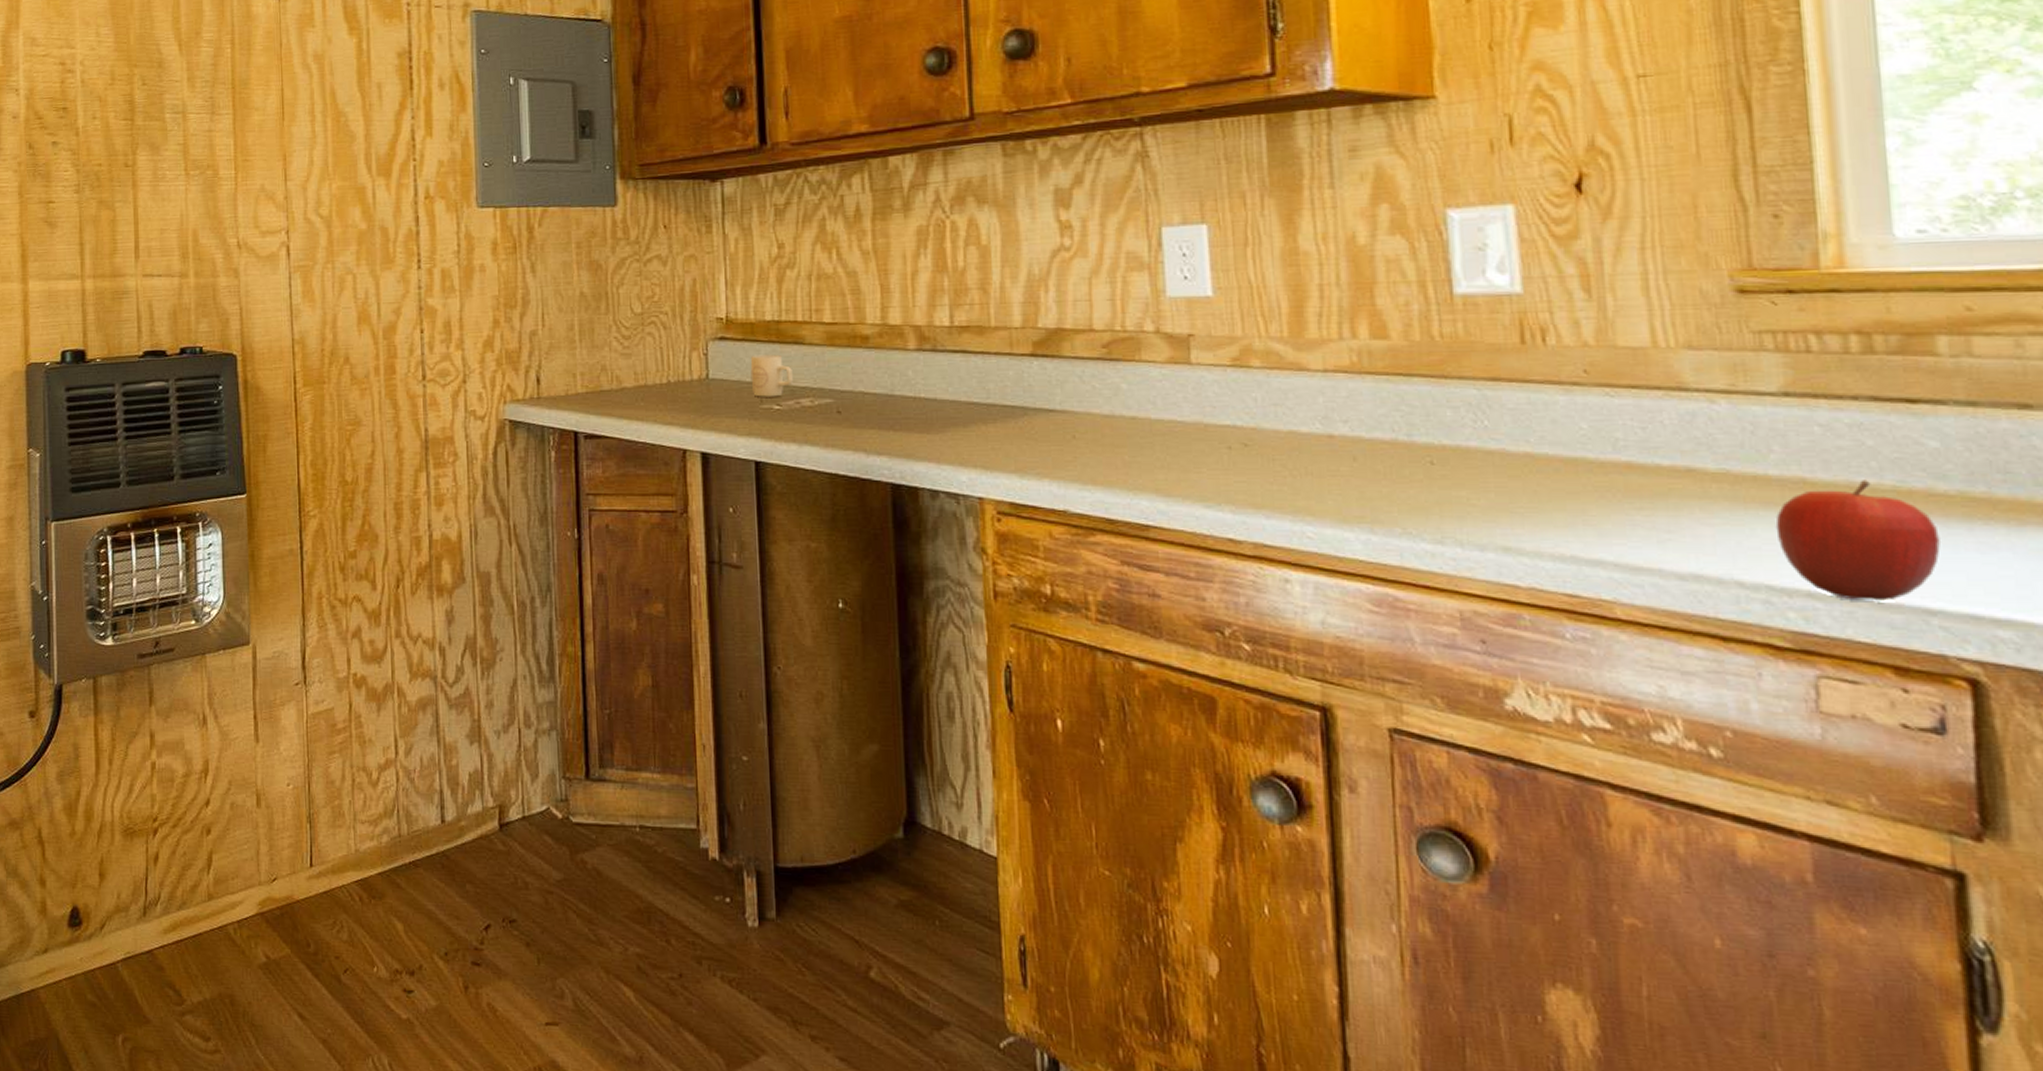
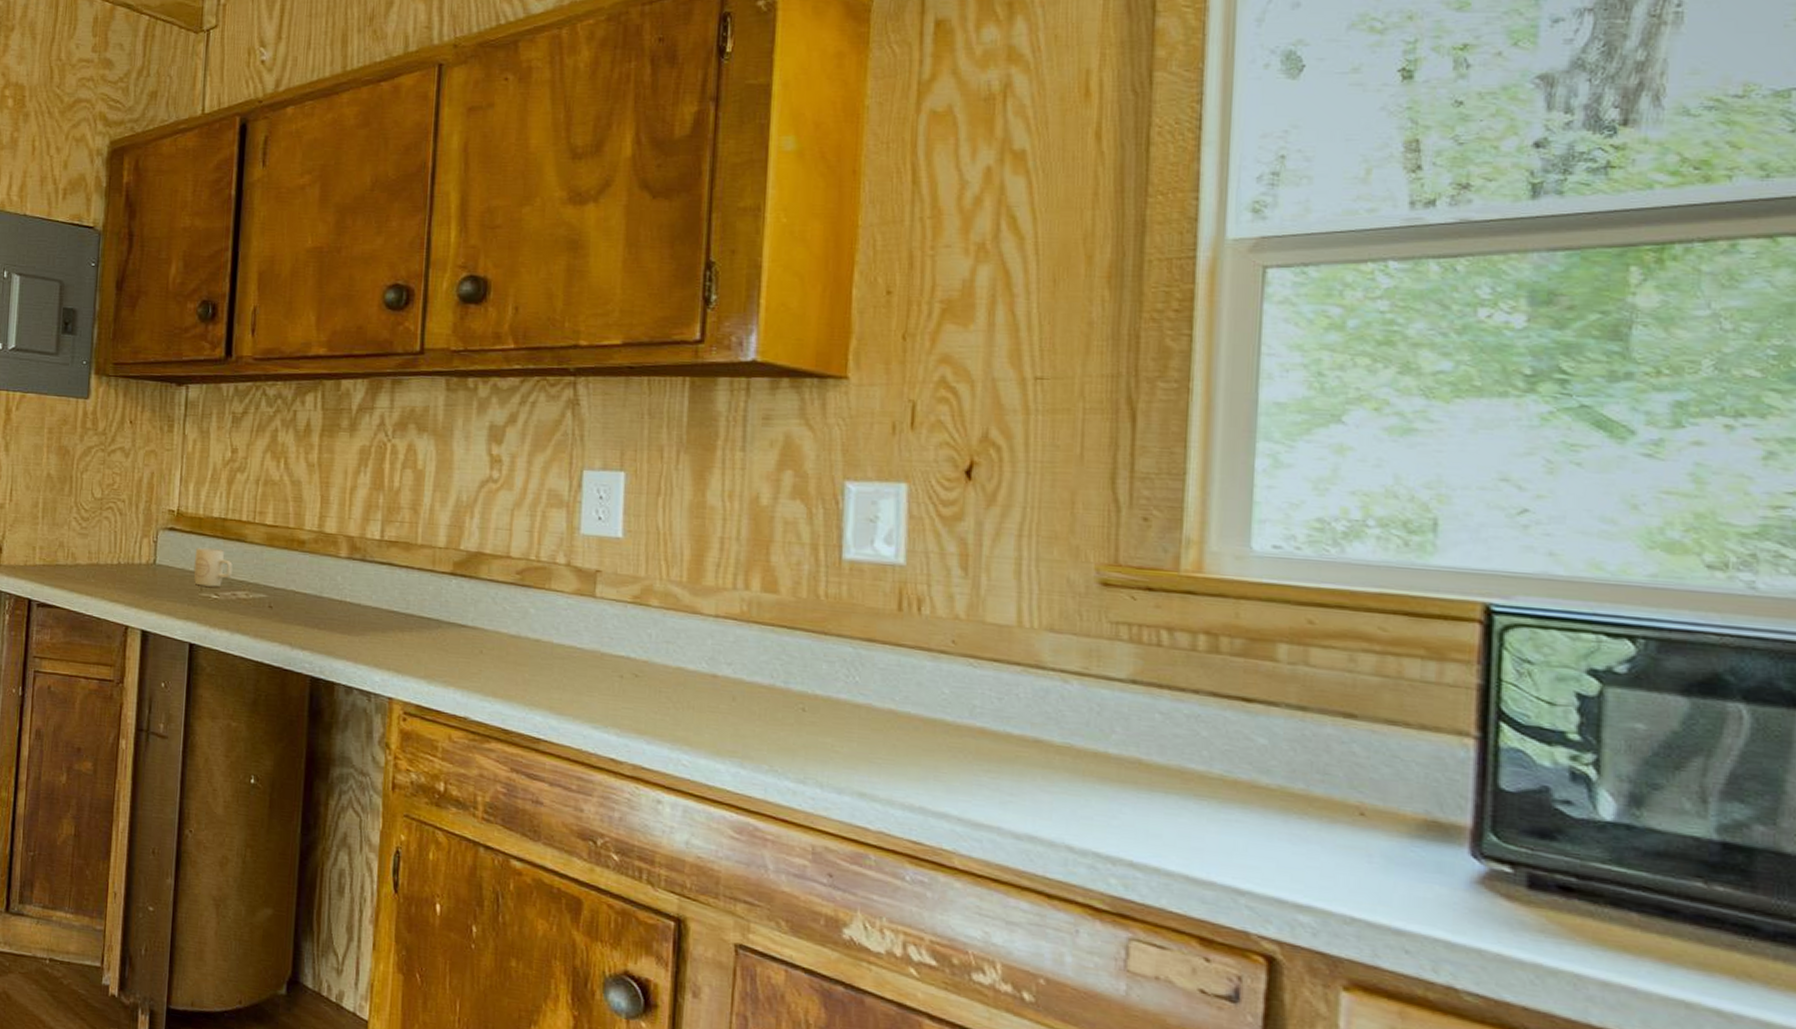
fruit: present [1775,480,1940,601] -> none [1108,766,1257,878]

